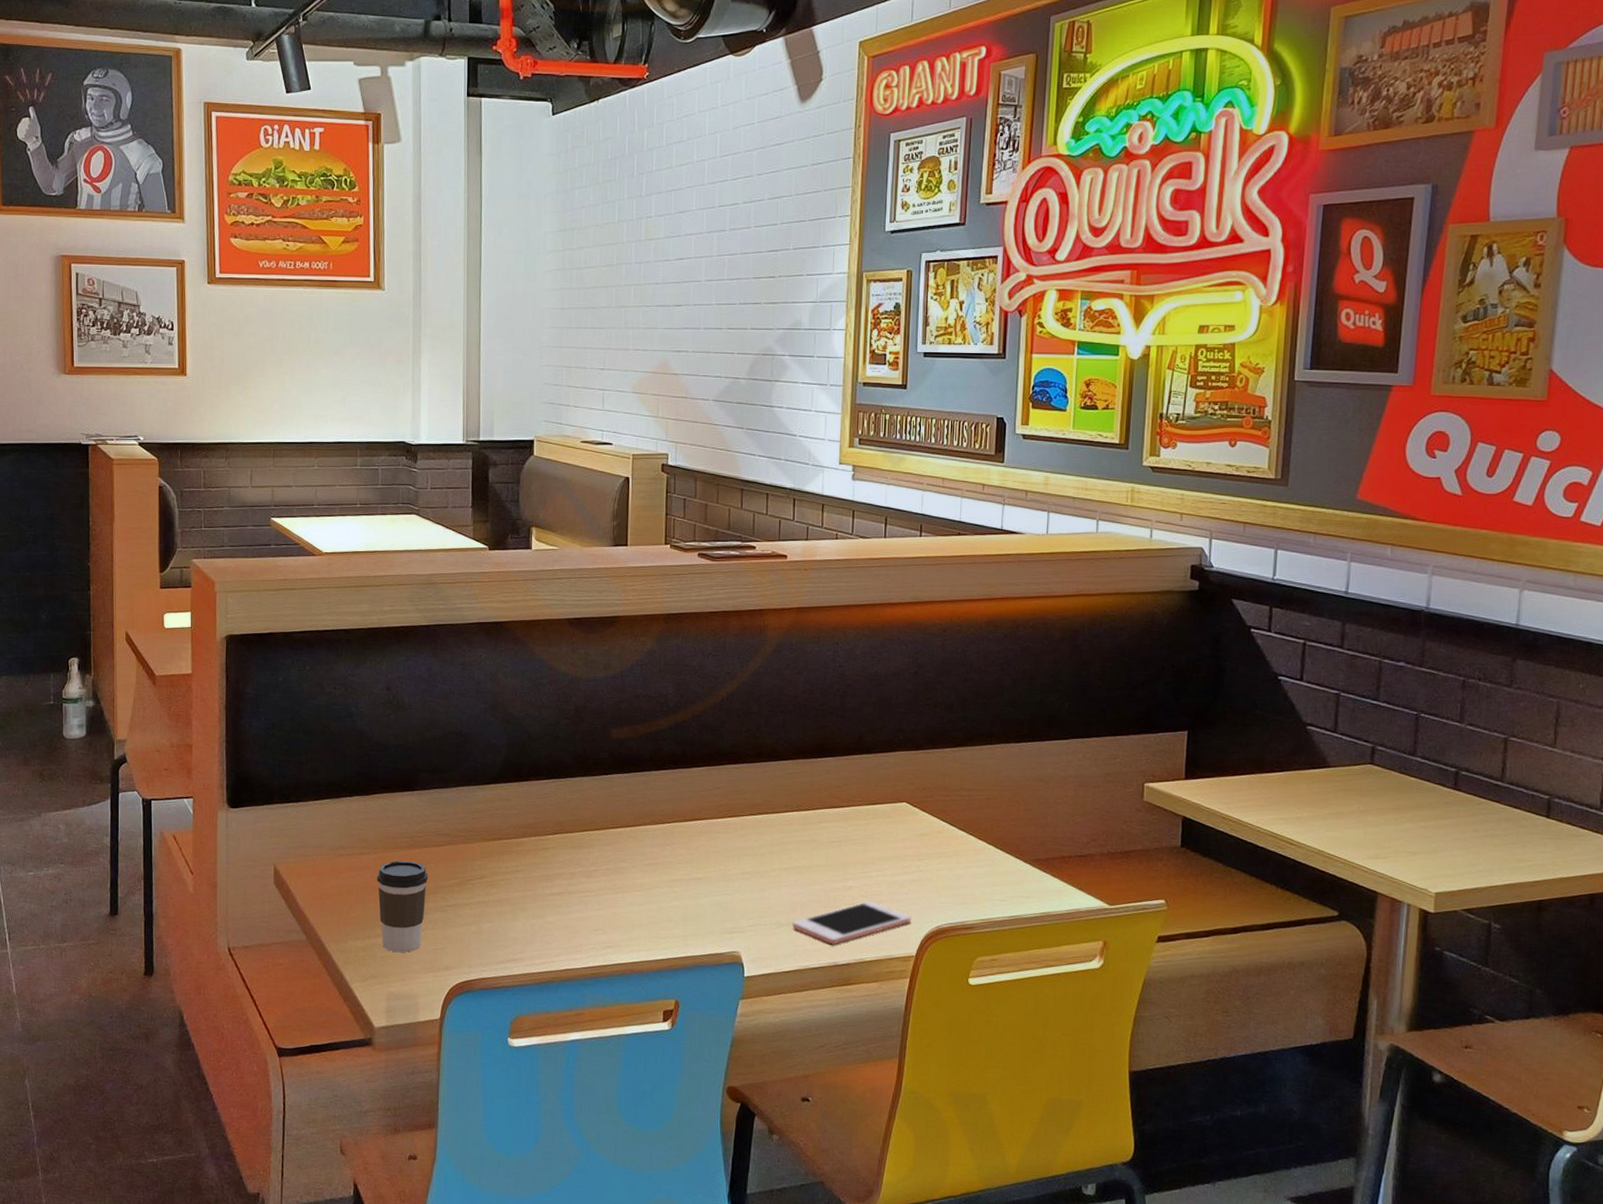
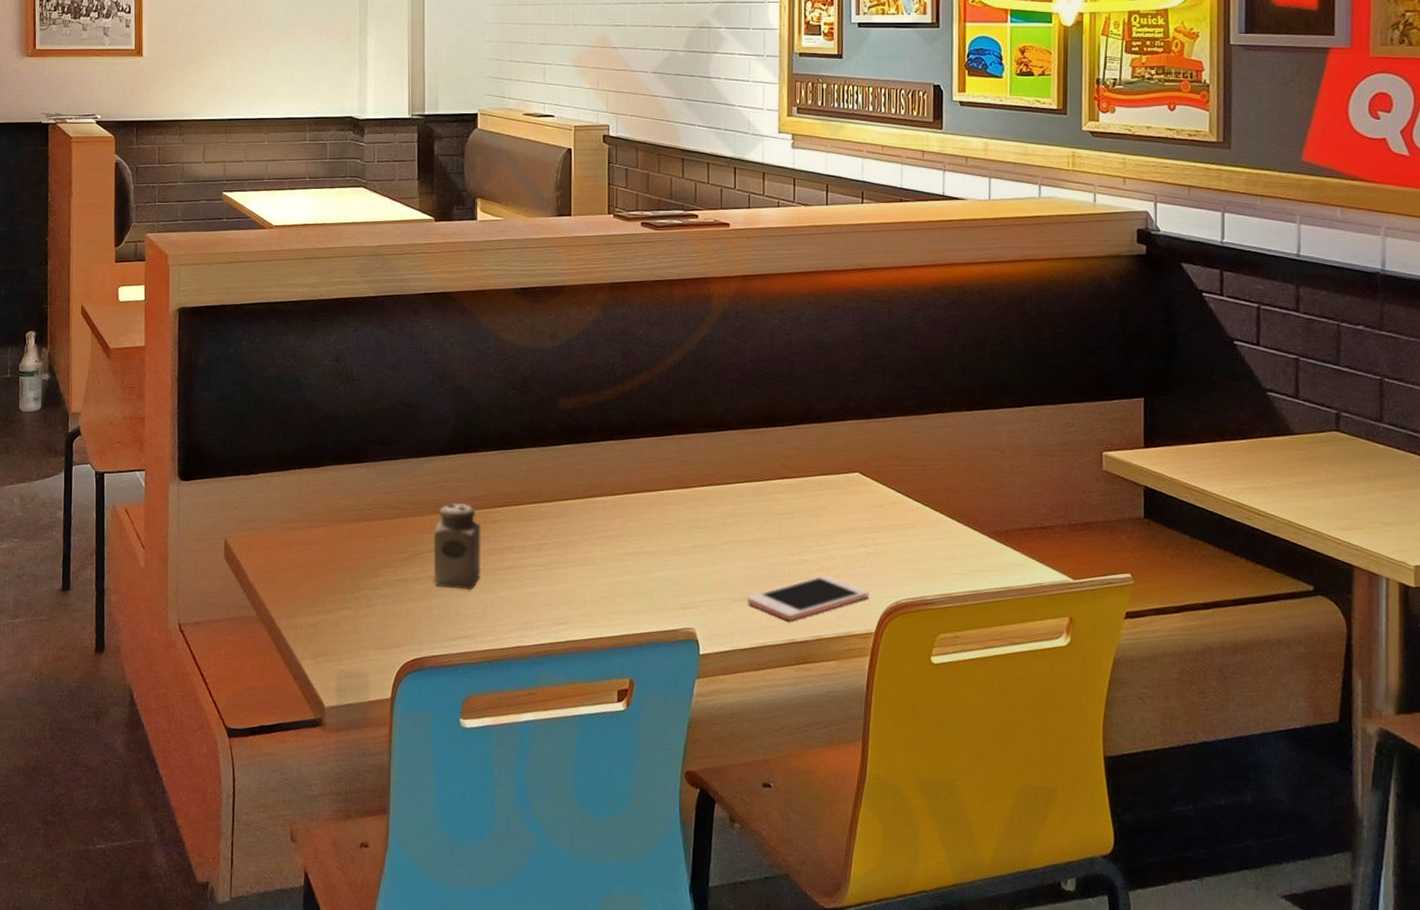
coffee cup: present [377,861,428,953] -> none [326,534,378,629]
salt shaker: none [483,831,531,915] -> present [433,503,481,590]

